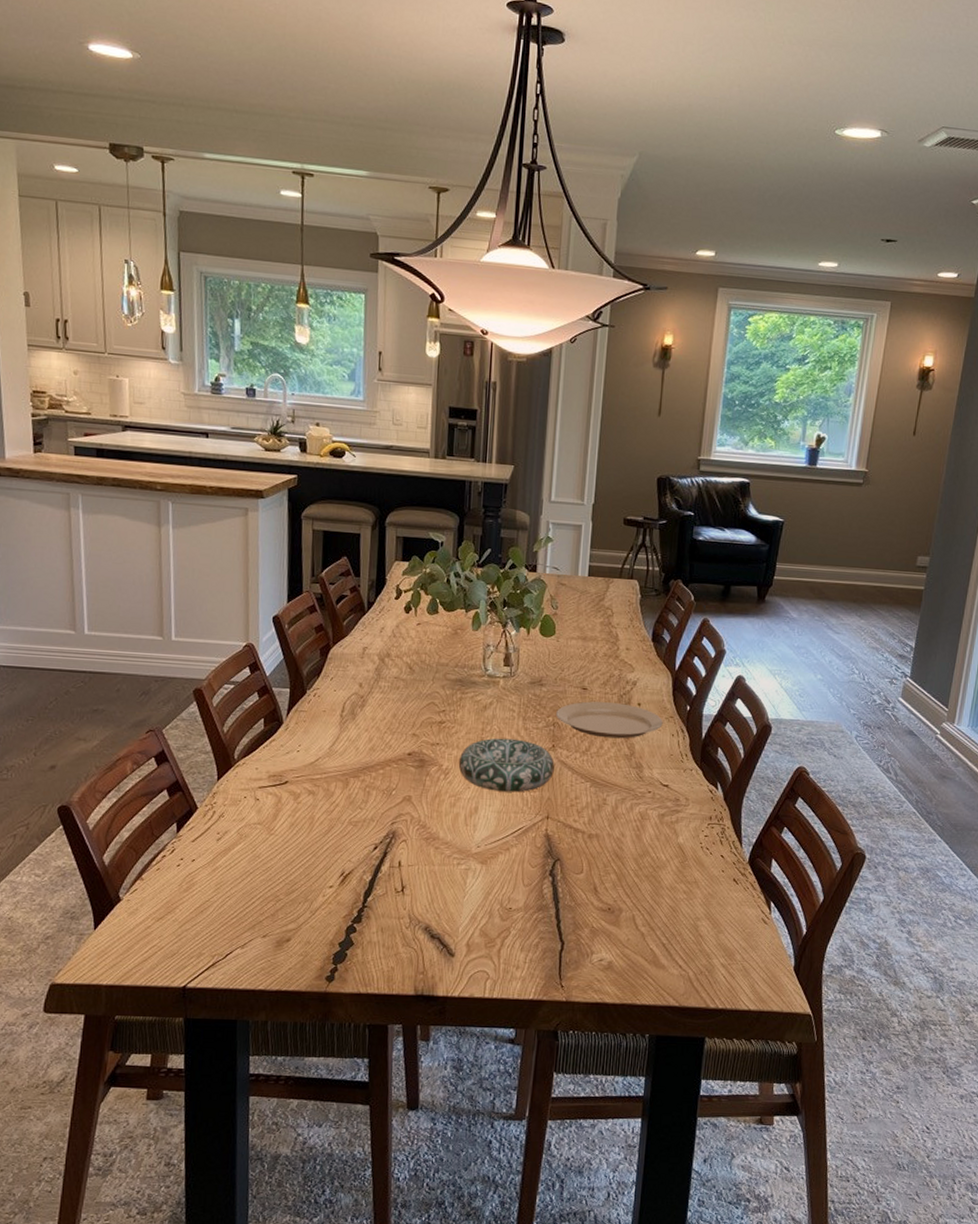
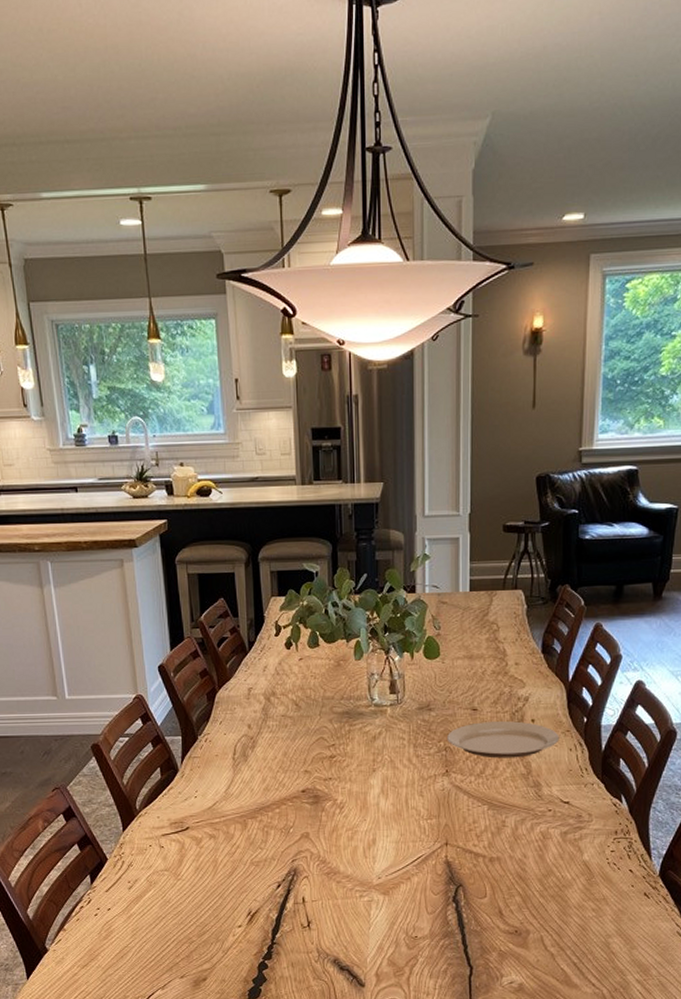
decorative bowl: present [458,738,555,792] -> none [352,767,449,822]

